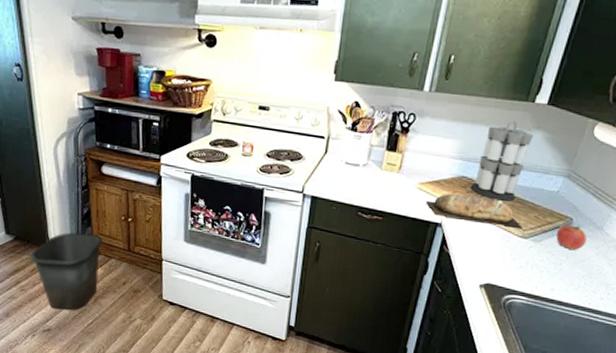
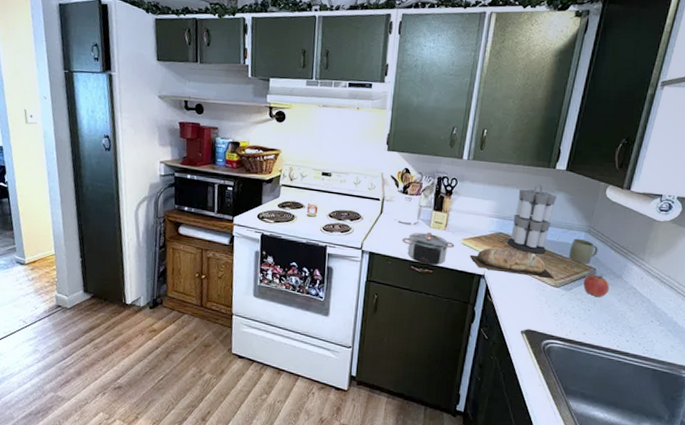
waste bin: present [30,232,103,311] -> none [106,290,177,367]
cooking pot: none [349,174,409,212] -> present [402,232,455,266]
mug: none [542,183,579,213] -> present [569,238,599,264]

